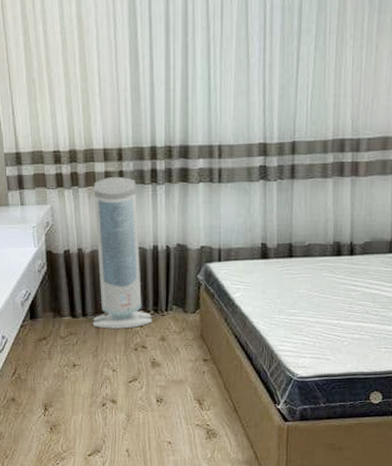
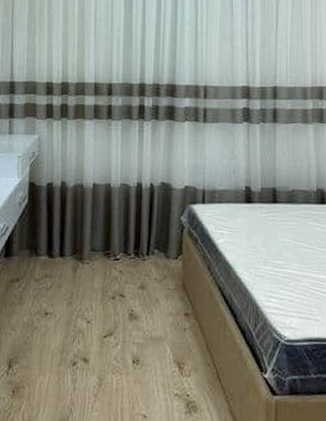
air purifier: present [92,176,152,329] -> none [69,110,132,273]

